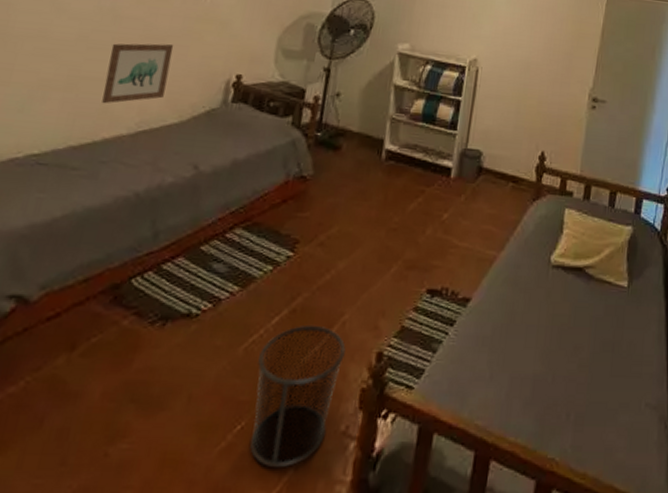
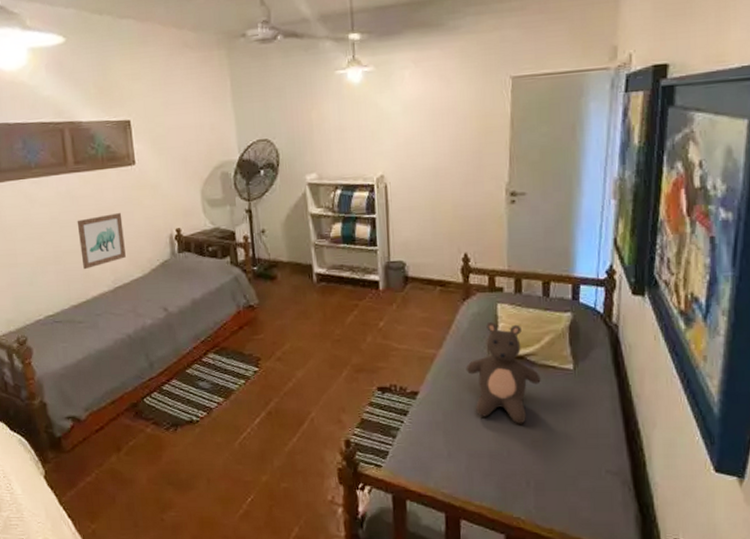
waste bin: present [249,325,346,468] -> none [251,423,319,527]
teddy bear: none [524,226,596,345] -> present [465,321,541,424]

